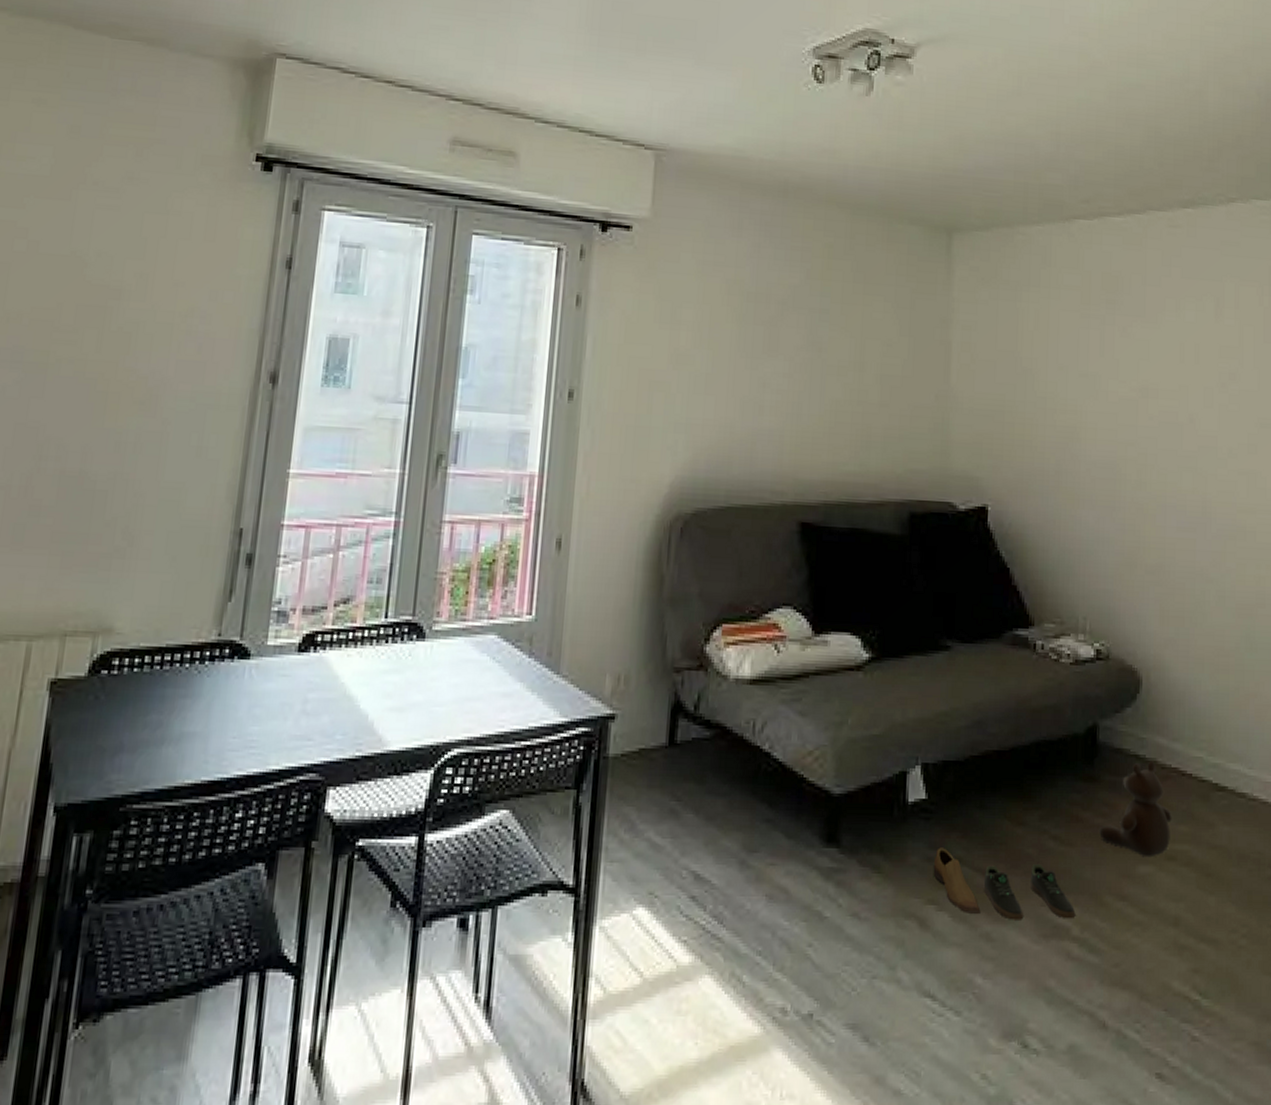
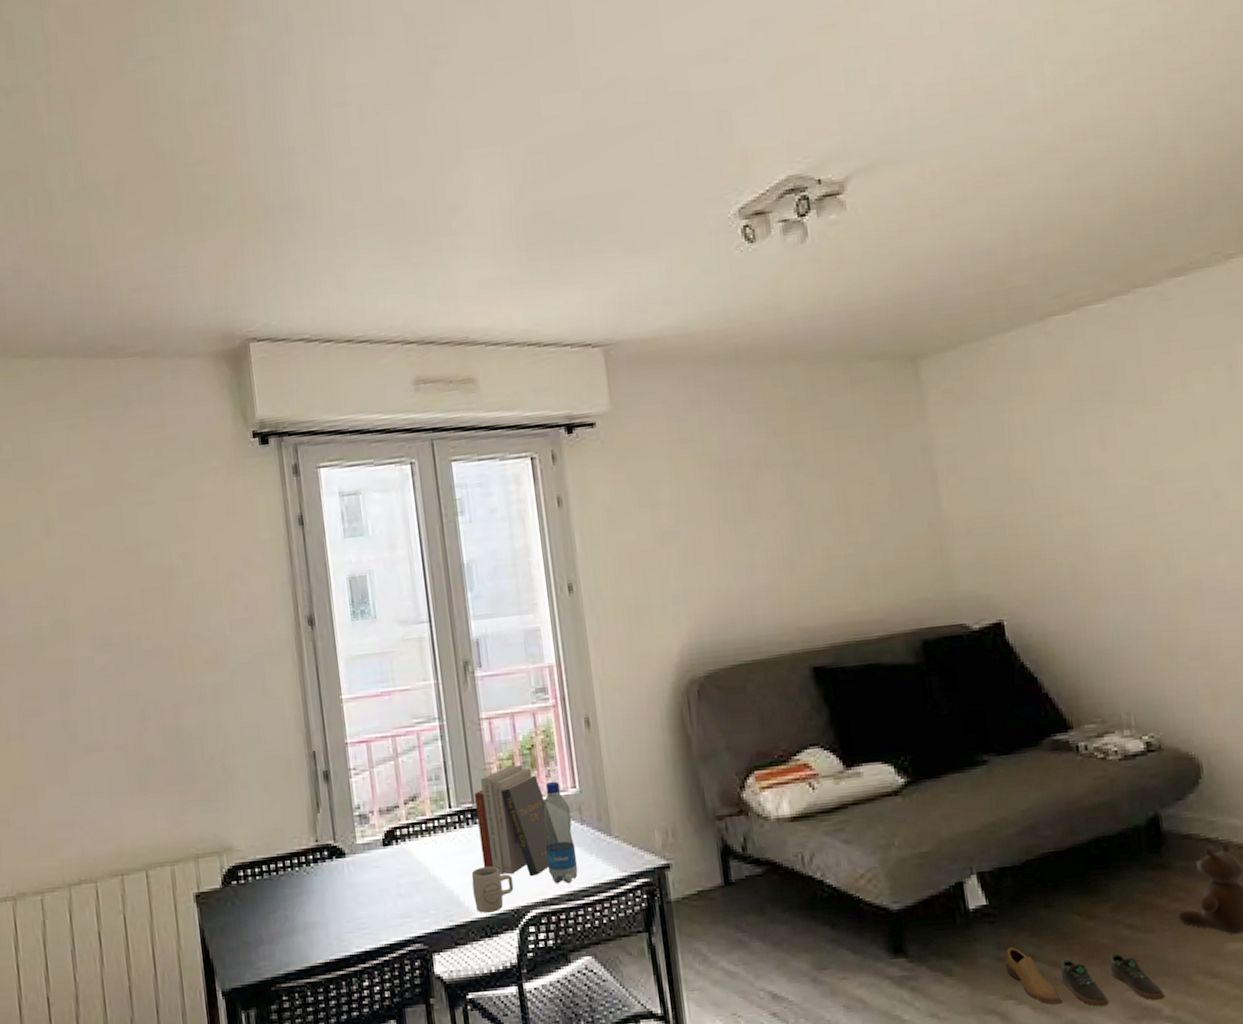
mug: none [390,691,440,746] -> present [471,866,514,913]
books: none [409,578,494,710] -> present [473,764,550,877]
bottle: none [482,604,520,724] -> present [541,781,578,884]

